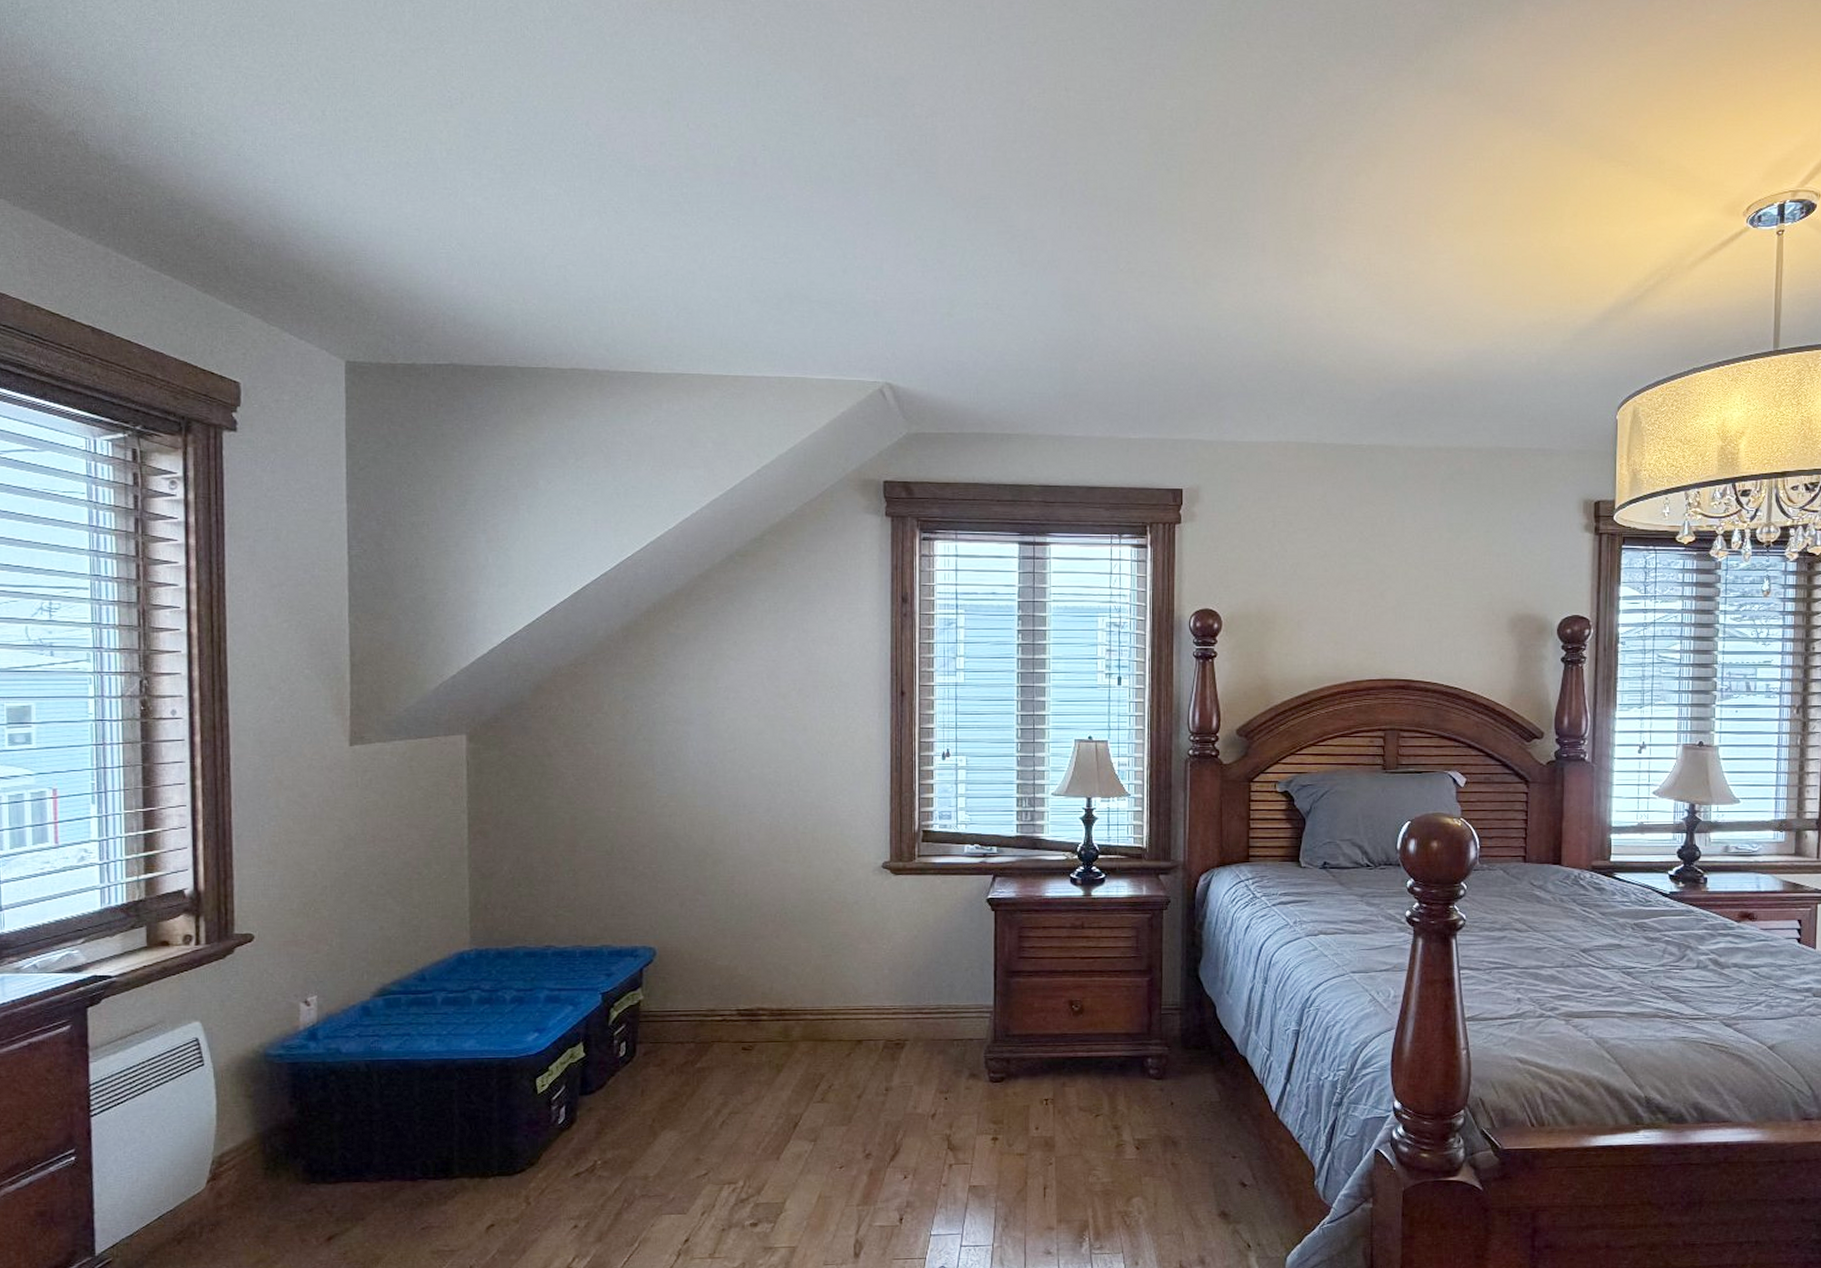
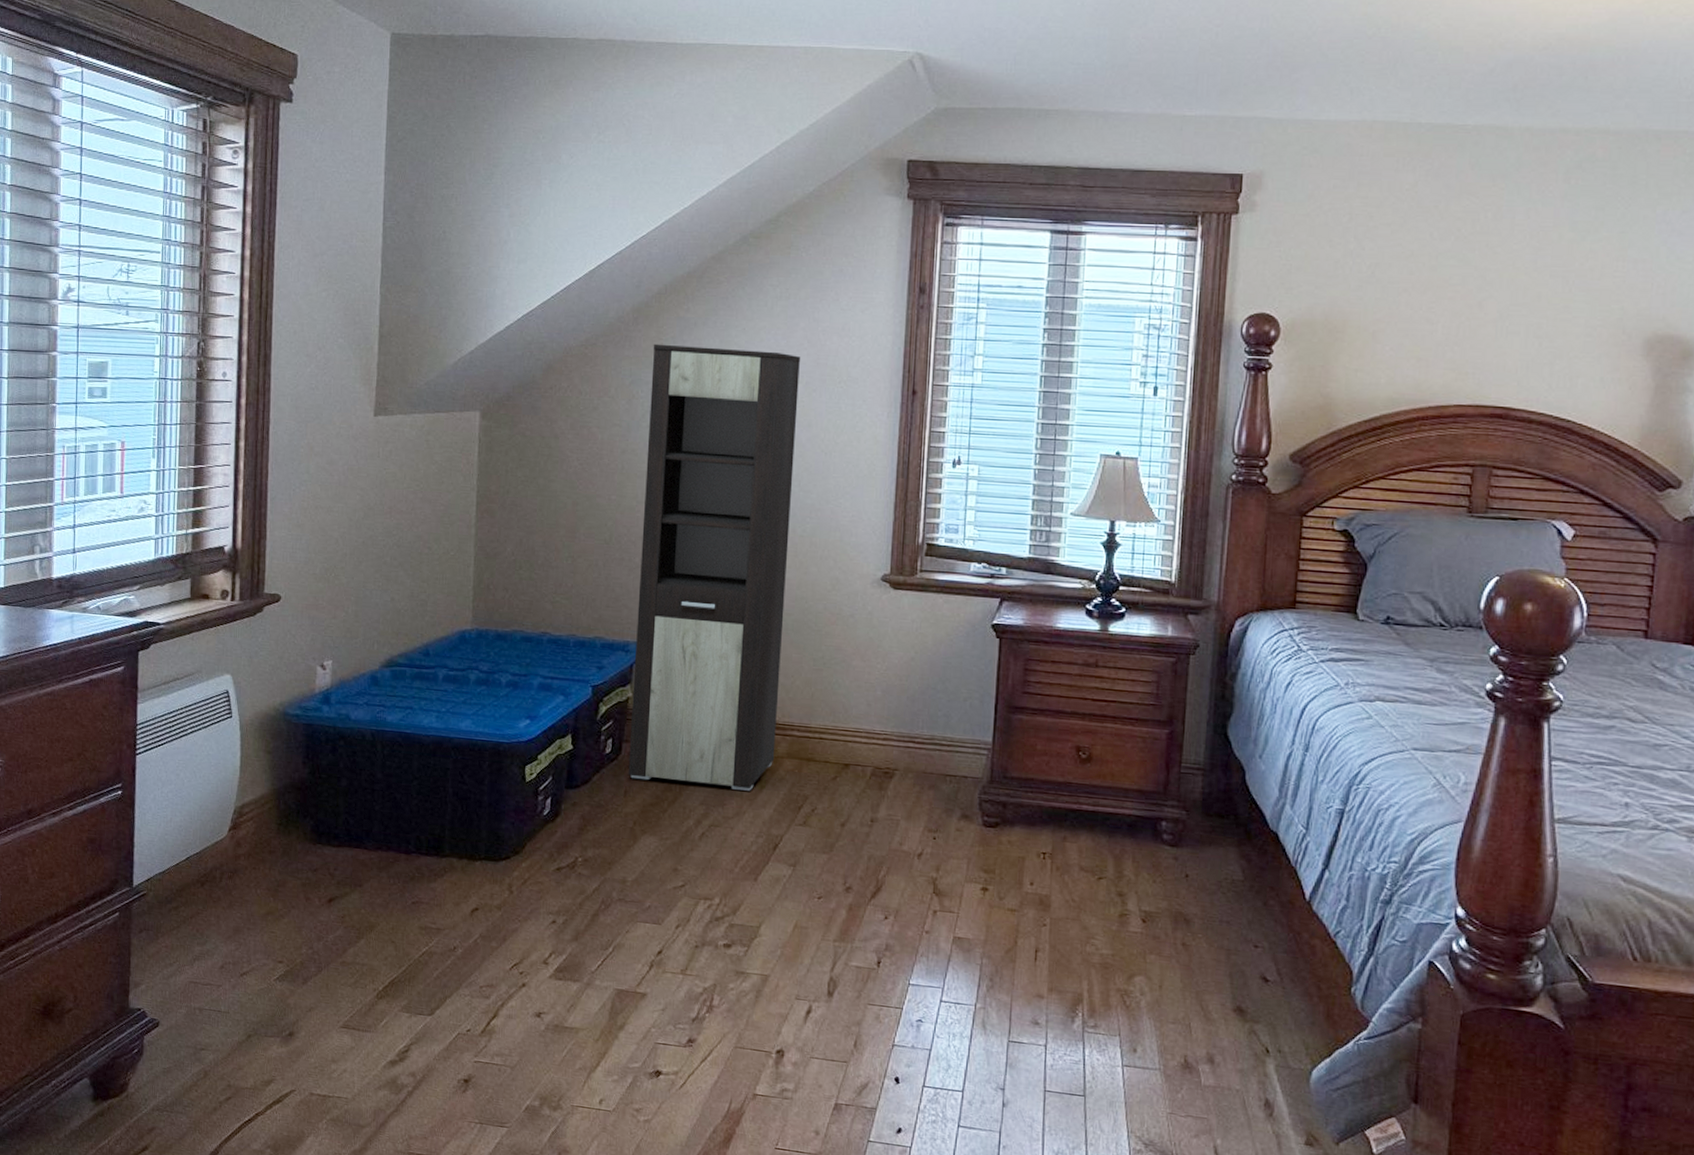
cabinet: none [643,660,793,1078] -> present [628,343,801,791]

